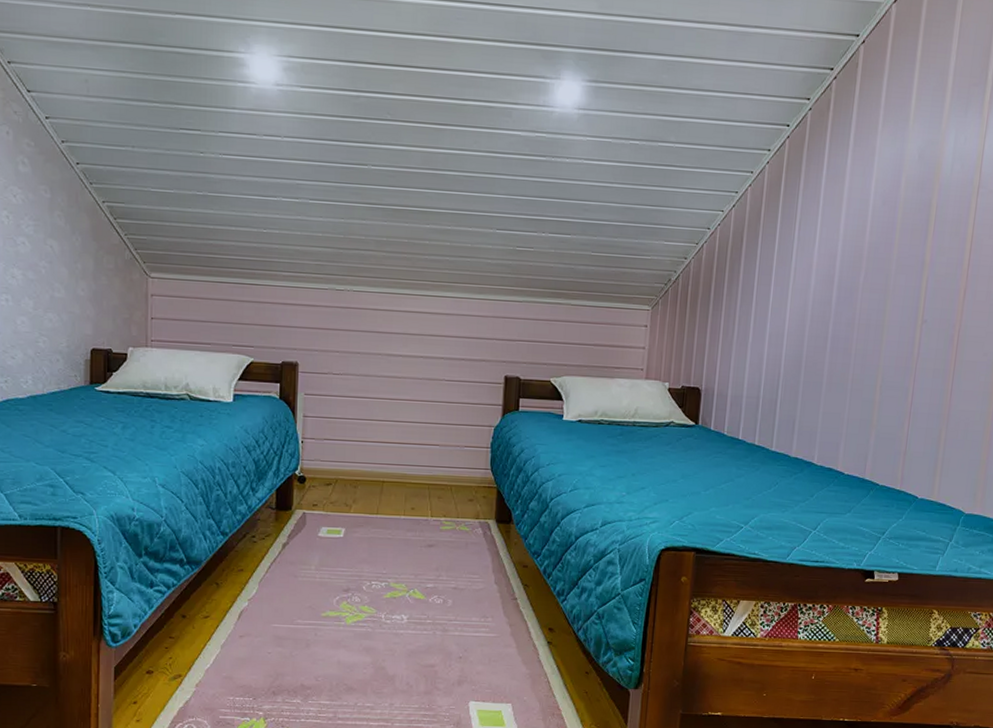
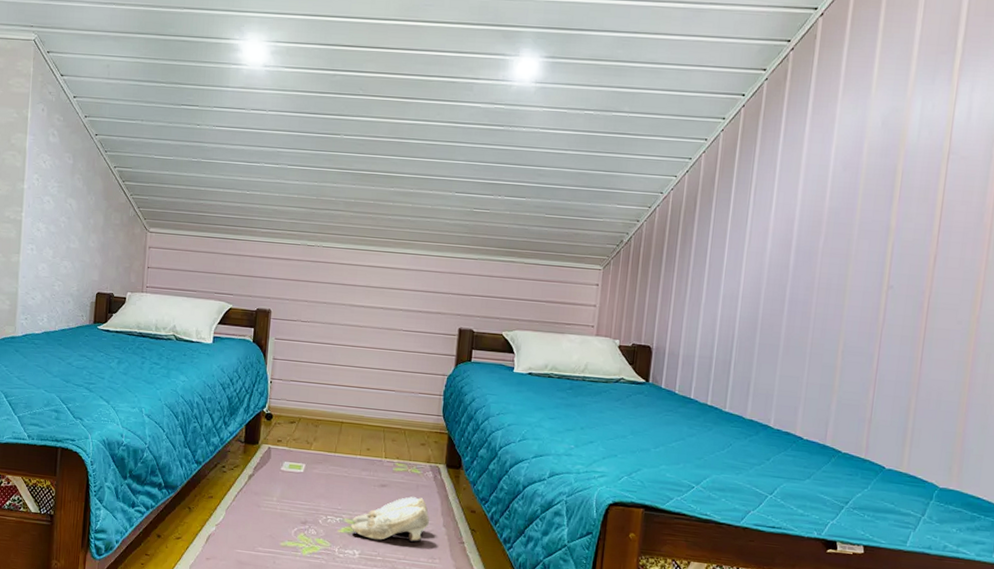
slippers: none [397,555,481,603] -> present [351,496,430,542]

